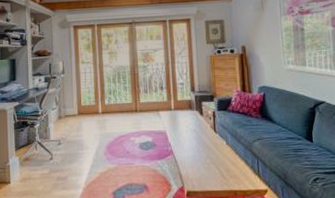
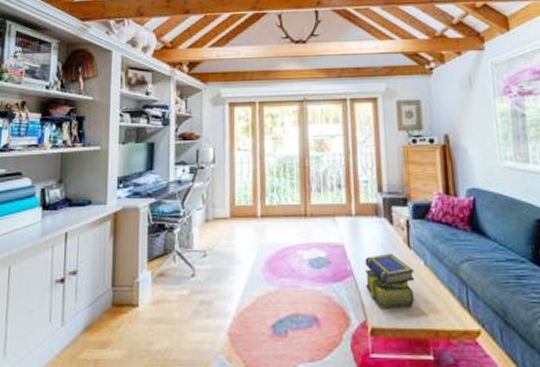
stack of books: none [182,136,220,178] -> present [365,252,415,309]

